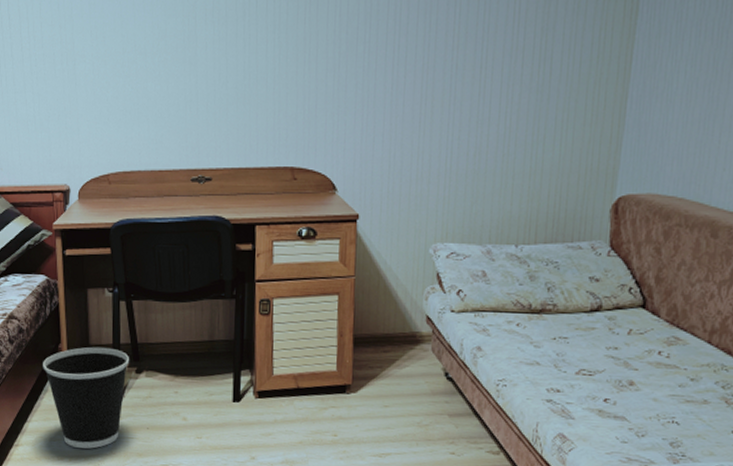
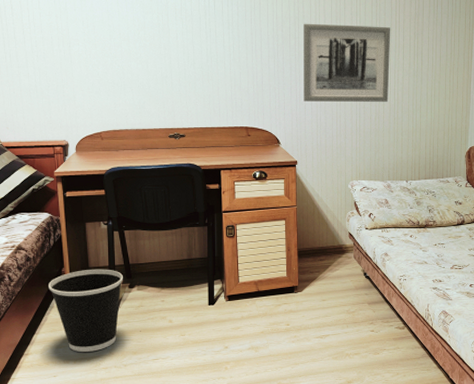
wall art: none [372,20,506,132] -> present [304,23,391,102]

